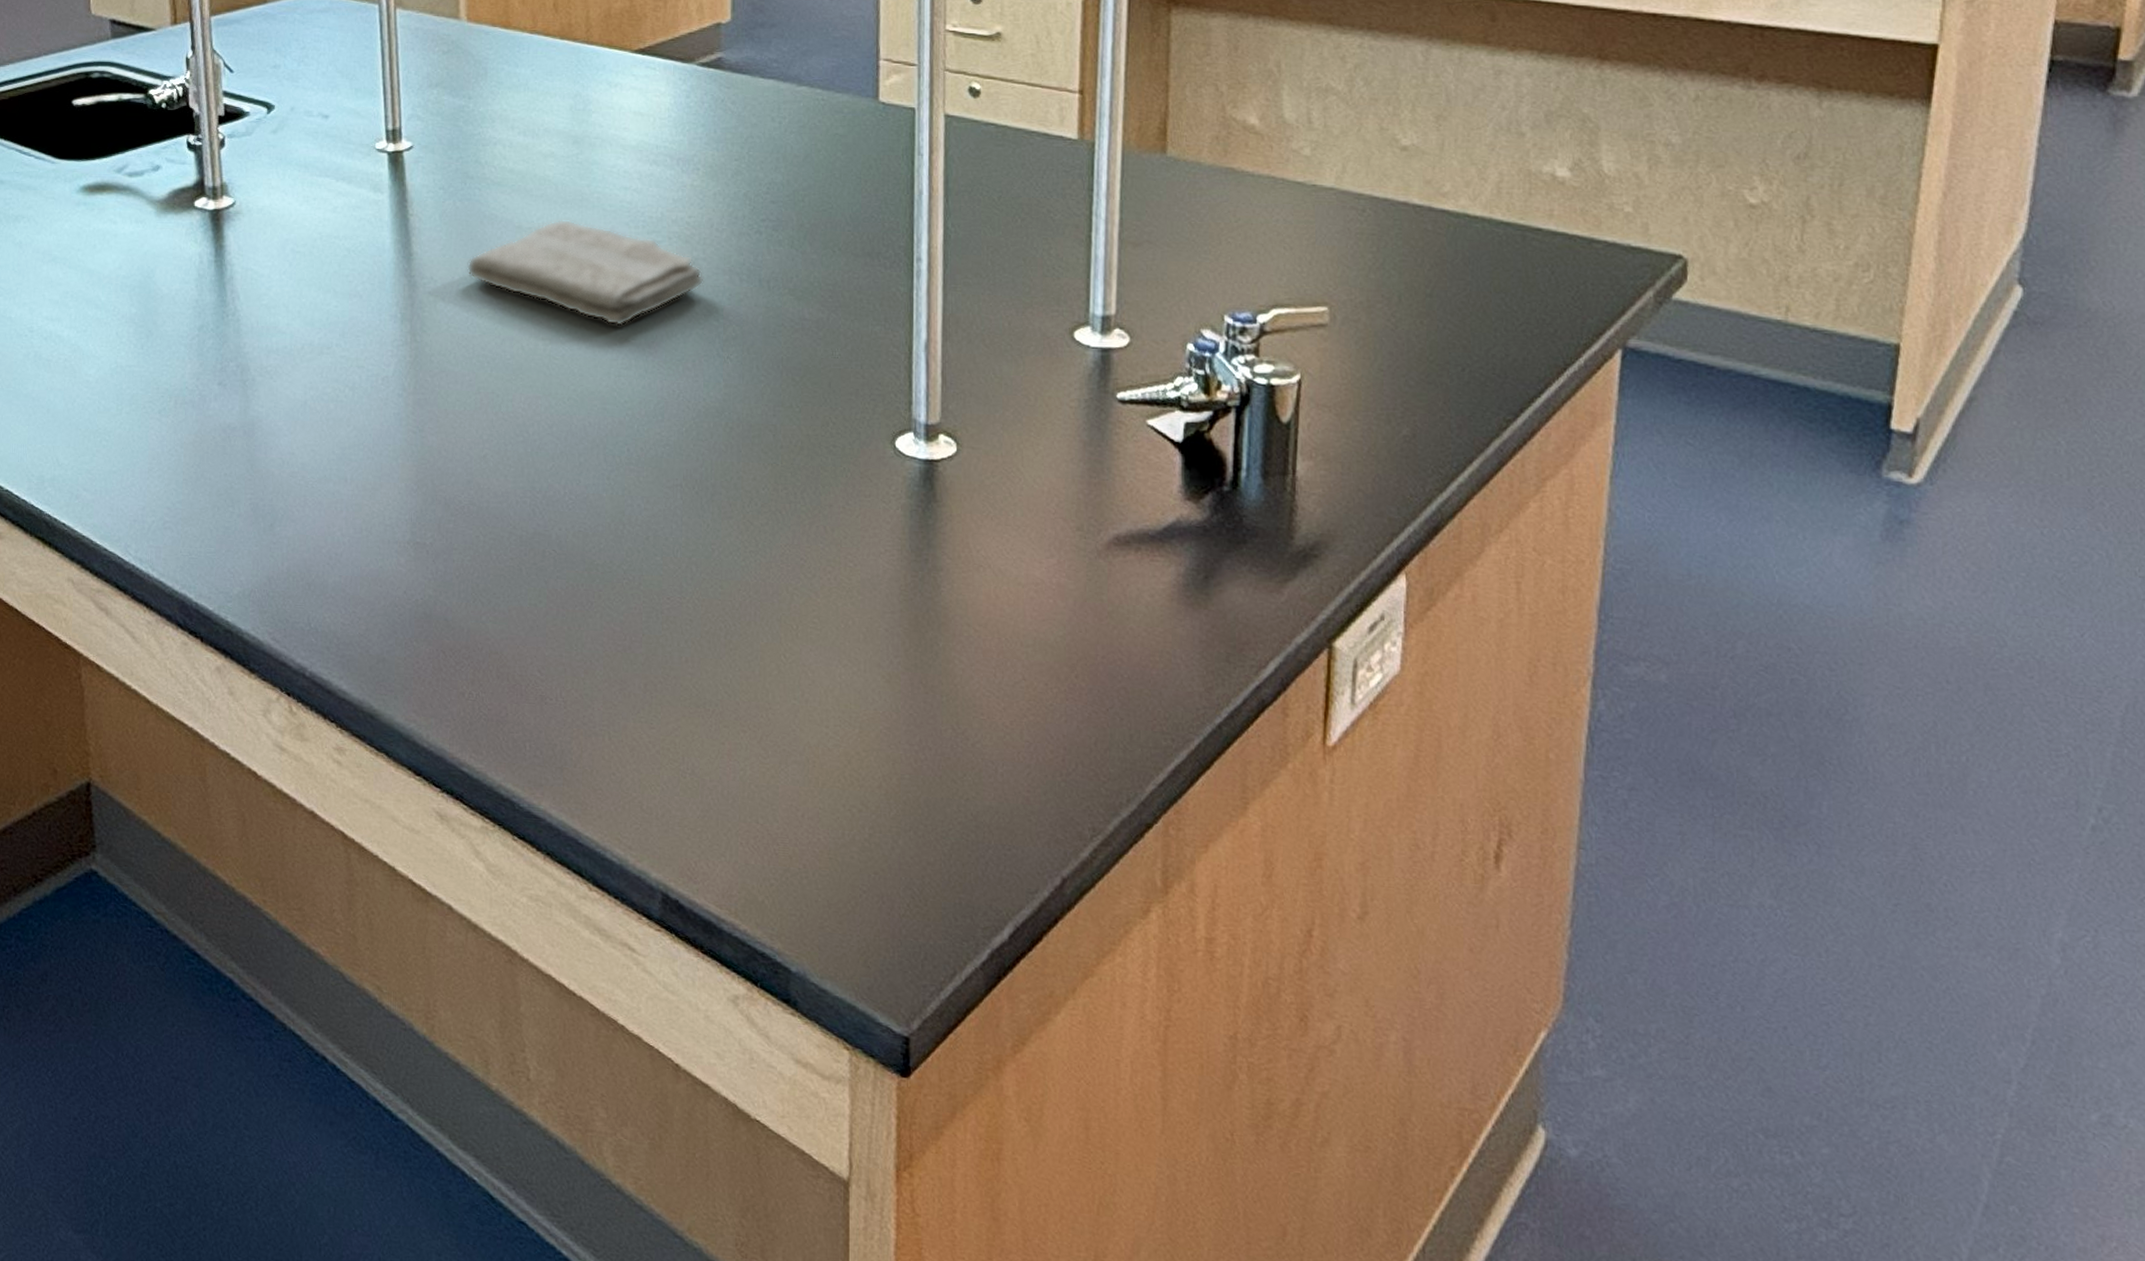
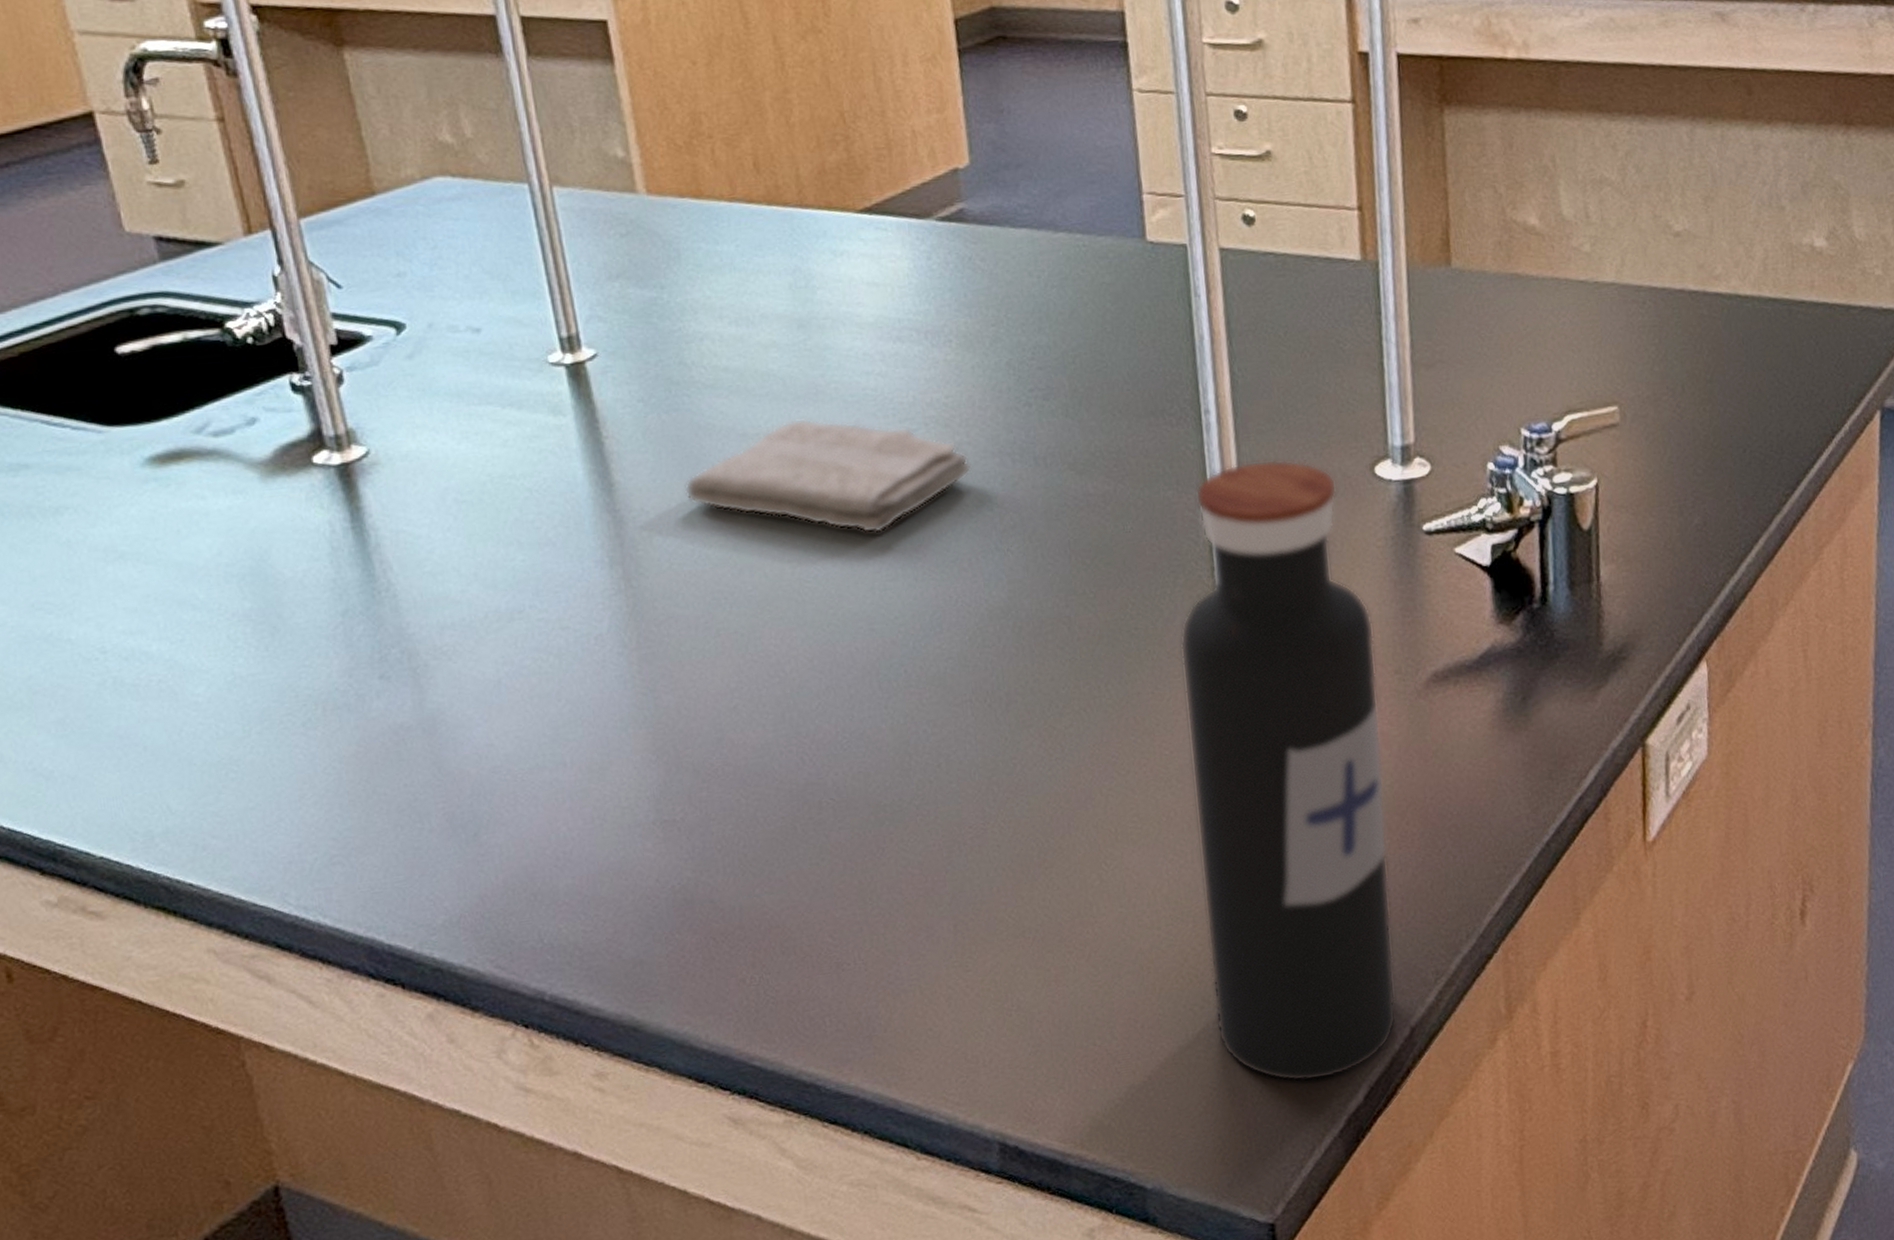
water bottle: none [872,310,1060,909] -> present [1180,459,1397,1082]

